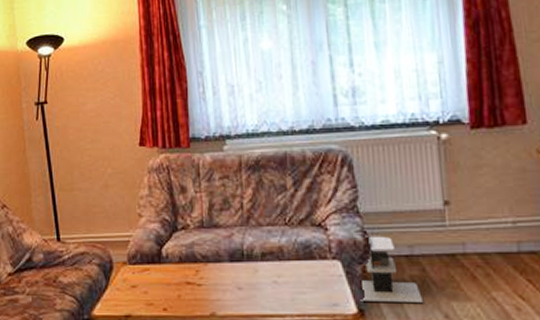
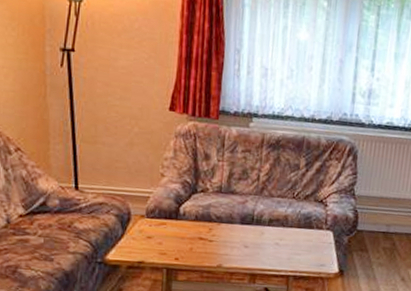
side table: present [360,236,424,302] -> none [342,214,389,268]

